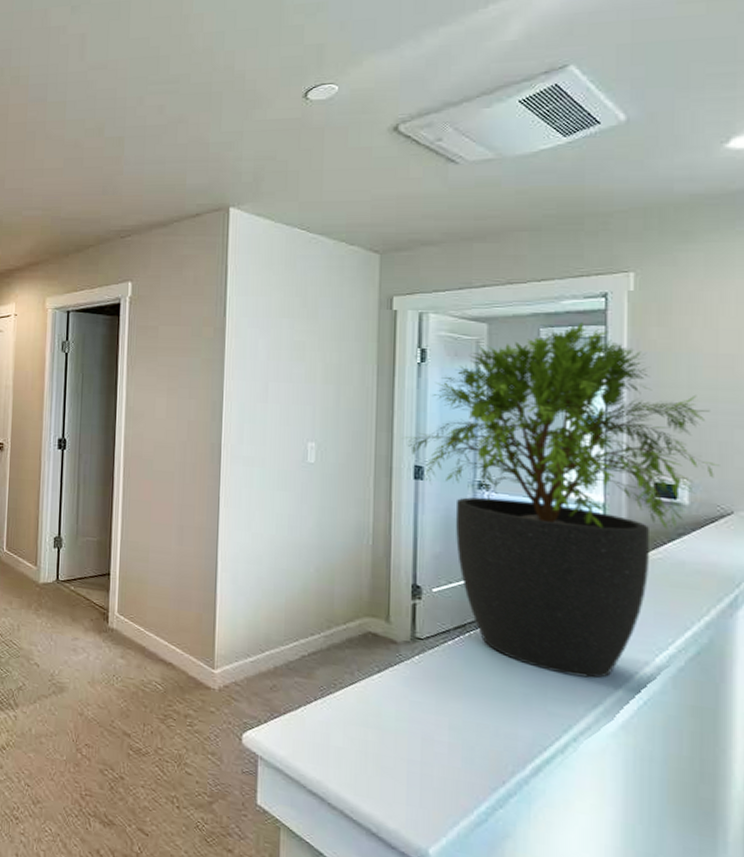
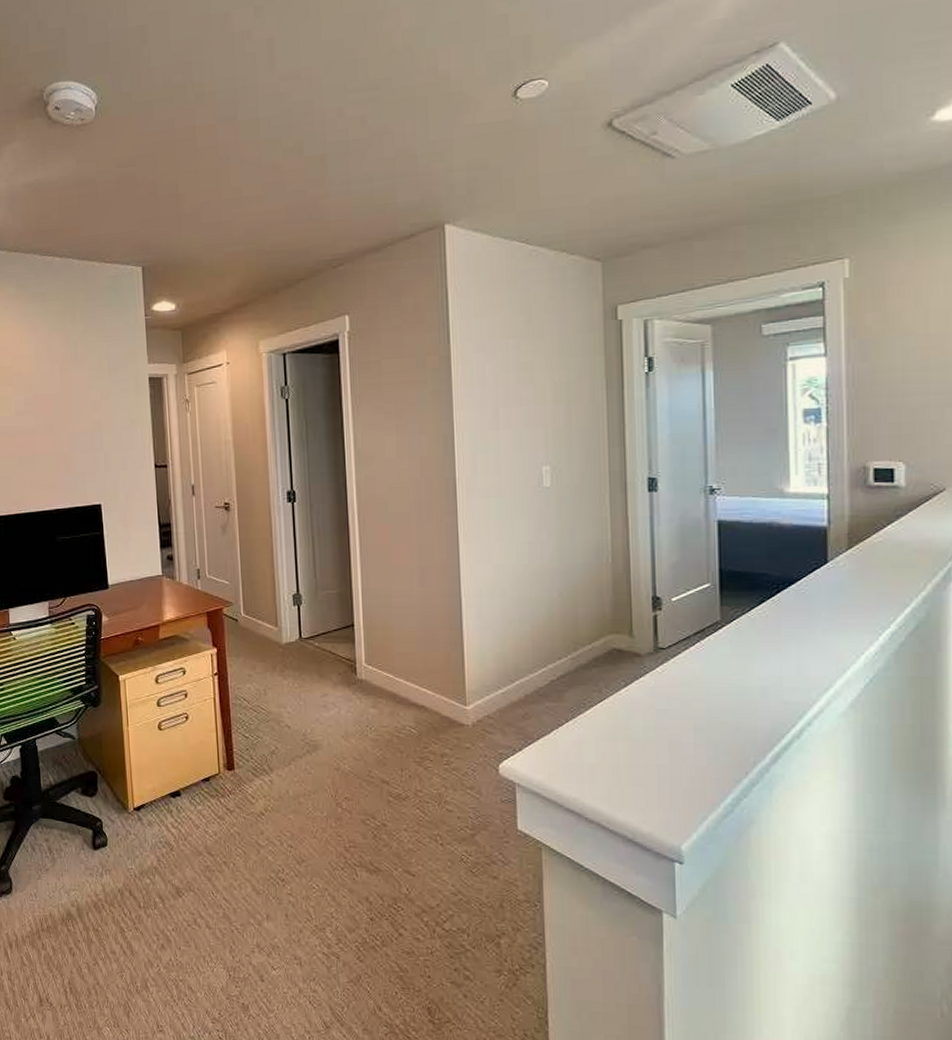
potted plant: present [402,322,720,679] -> none [635,315,932,664]

